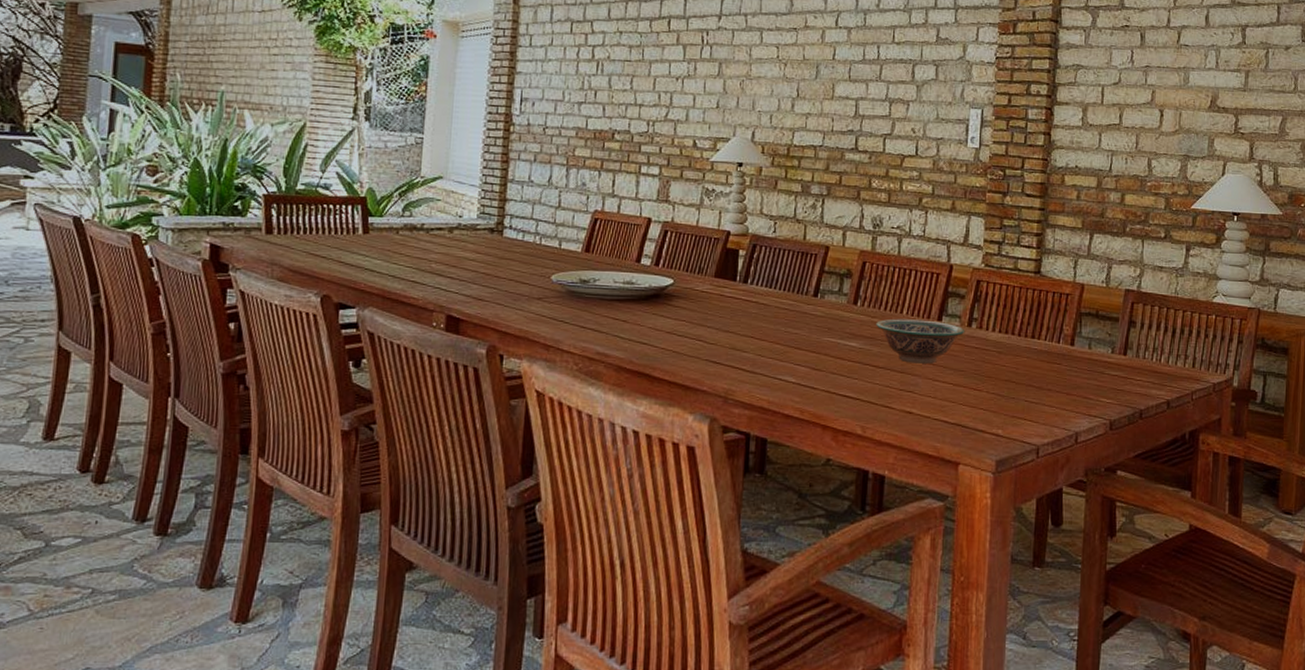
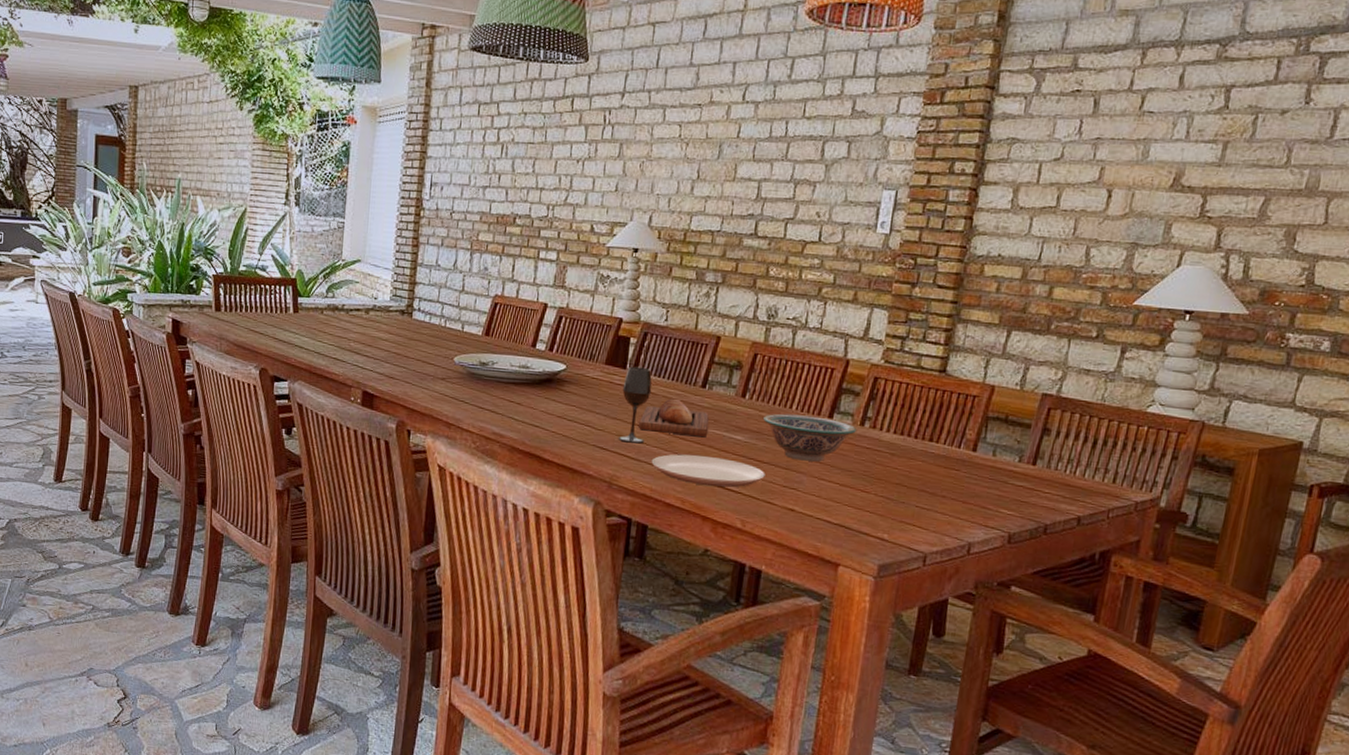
wine glass: none [732,278,764,356] -> present [619,366,653,444]
bread loaf: none [752,308,823,346] -> present [639,398,709,438]
plate: none [767,364,882,394] -> present [651,454,765,488]

